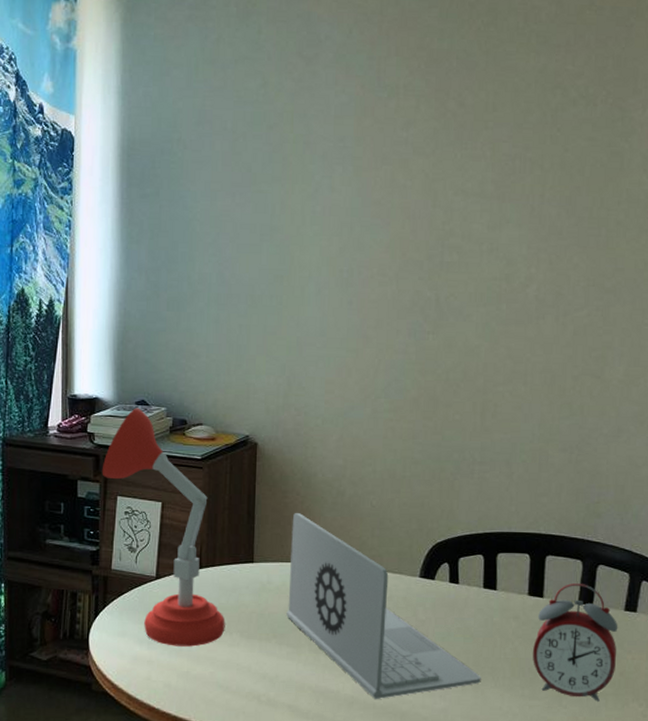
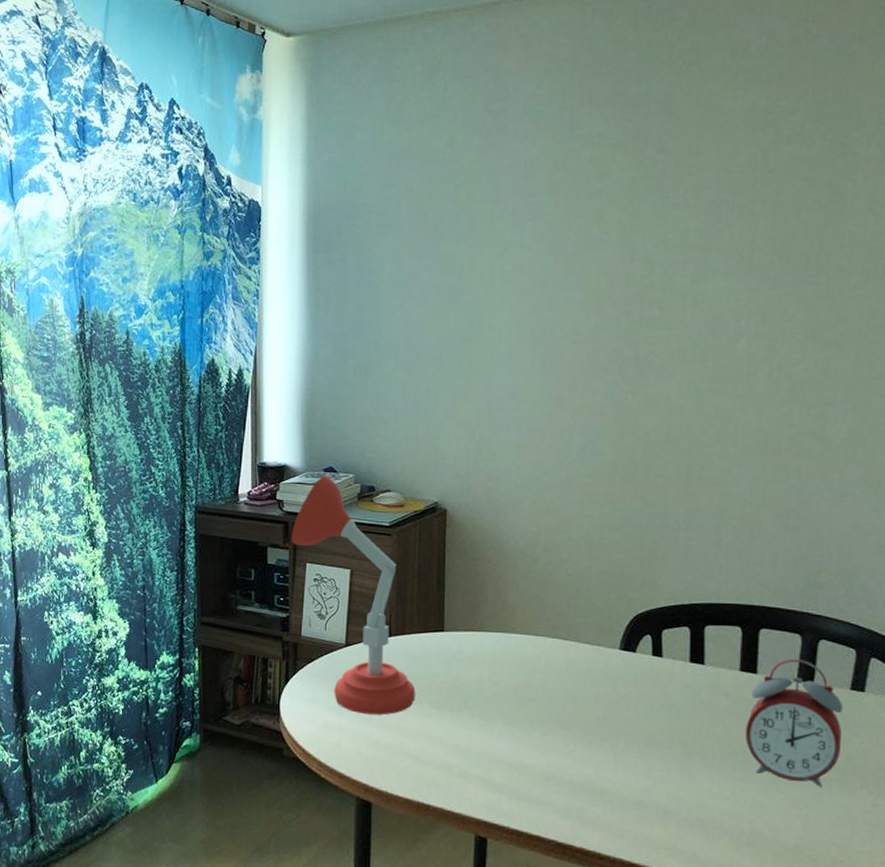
laptop: present [286,513,481,700] -> none [478,581,688,776]

